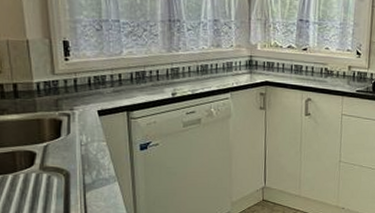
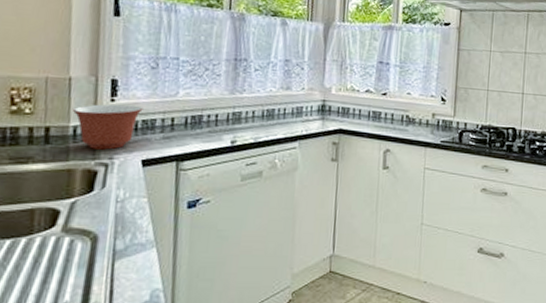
mixing bowl: none [33,62,94,102] -> present [72,103,143,150]

